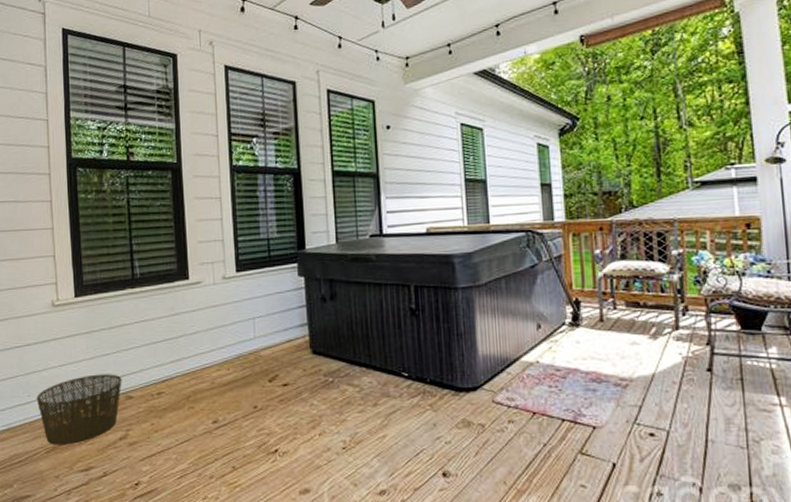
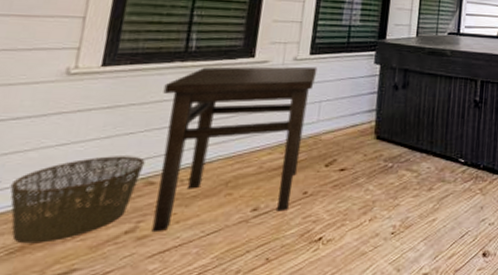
side table: none [123,284,246,440] -> present [151,66,318,233]

